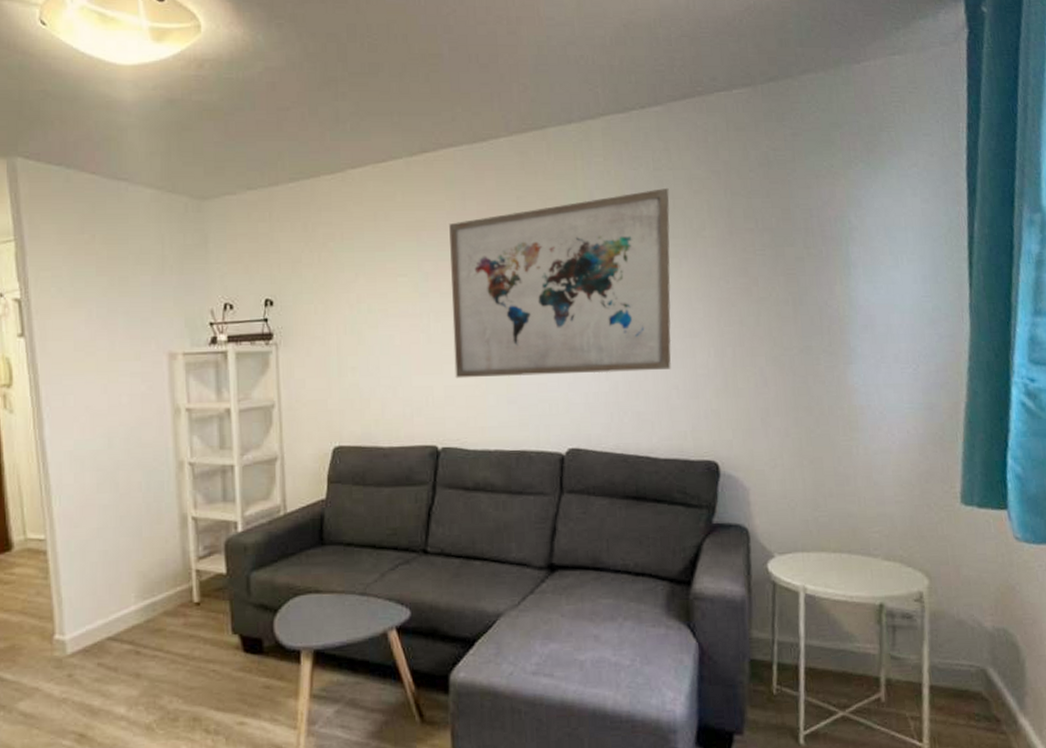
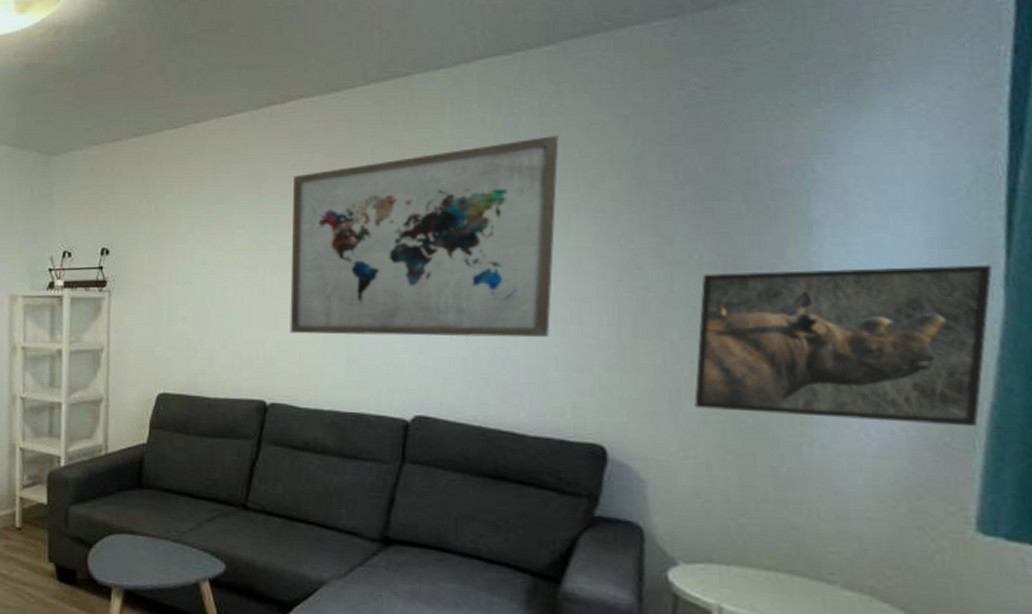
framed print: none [779,296,962,424] -> present [694,264,993,427]

